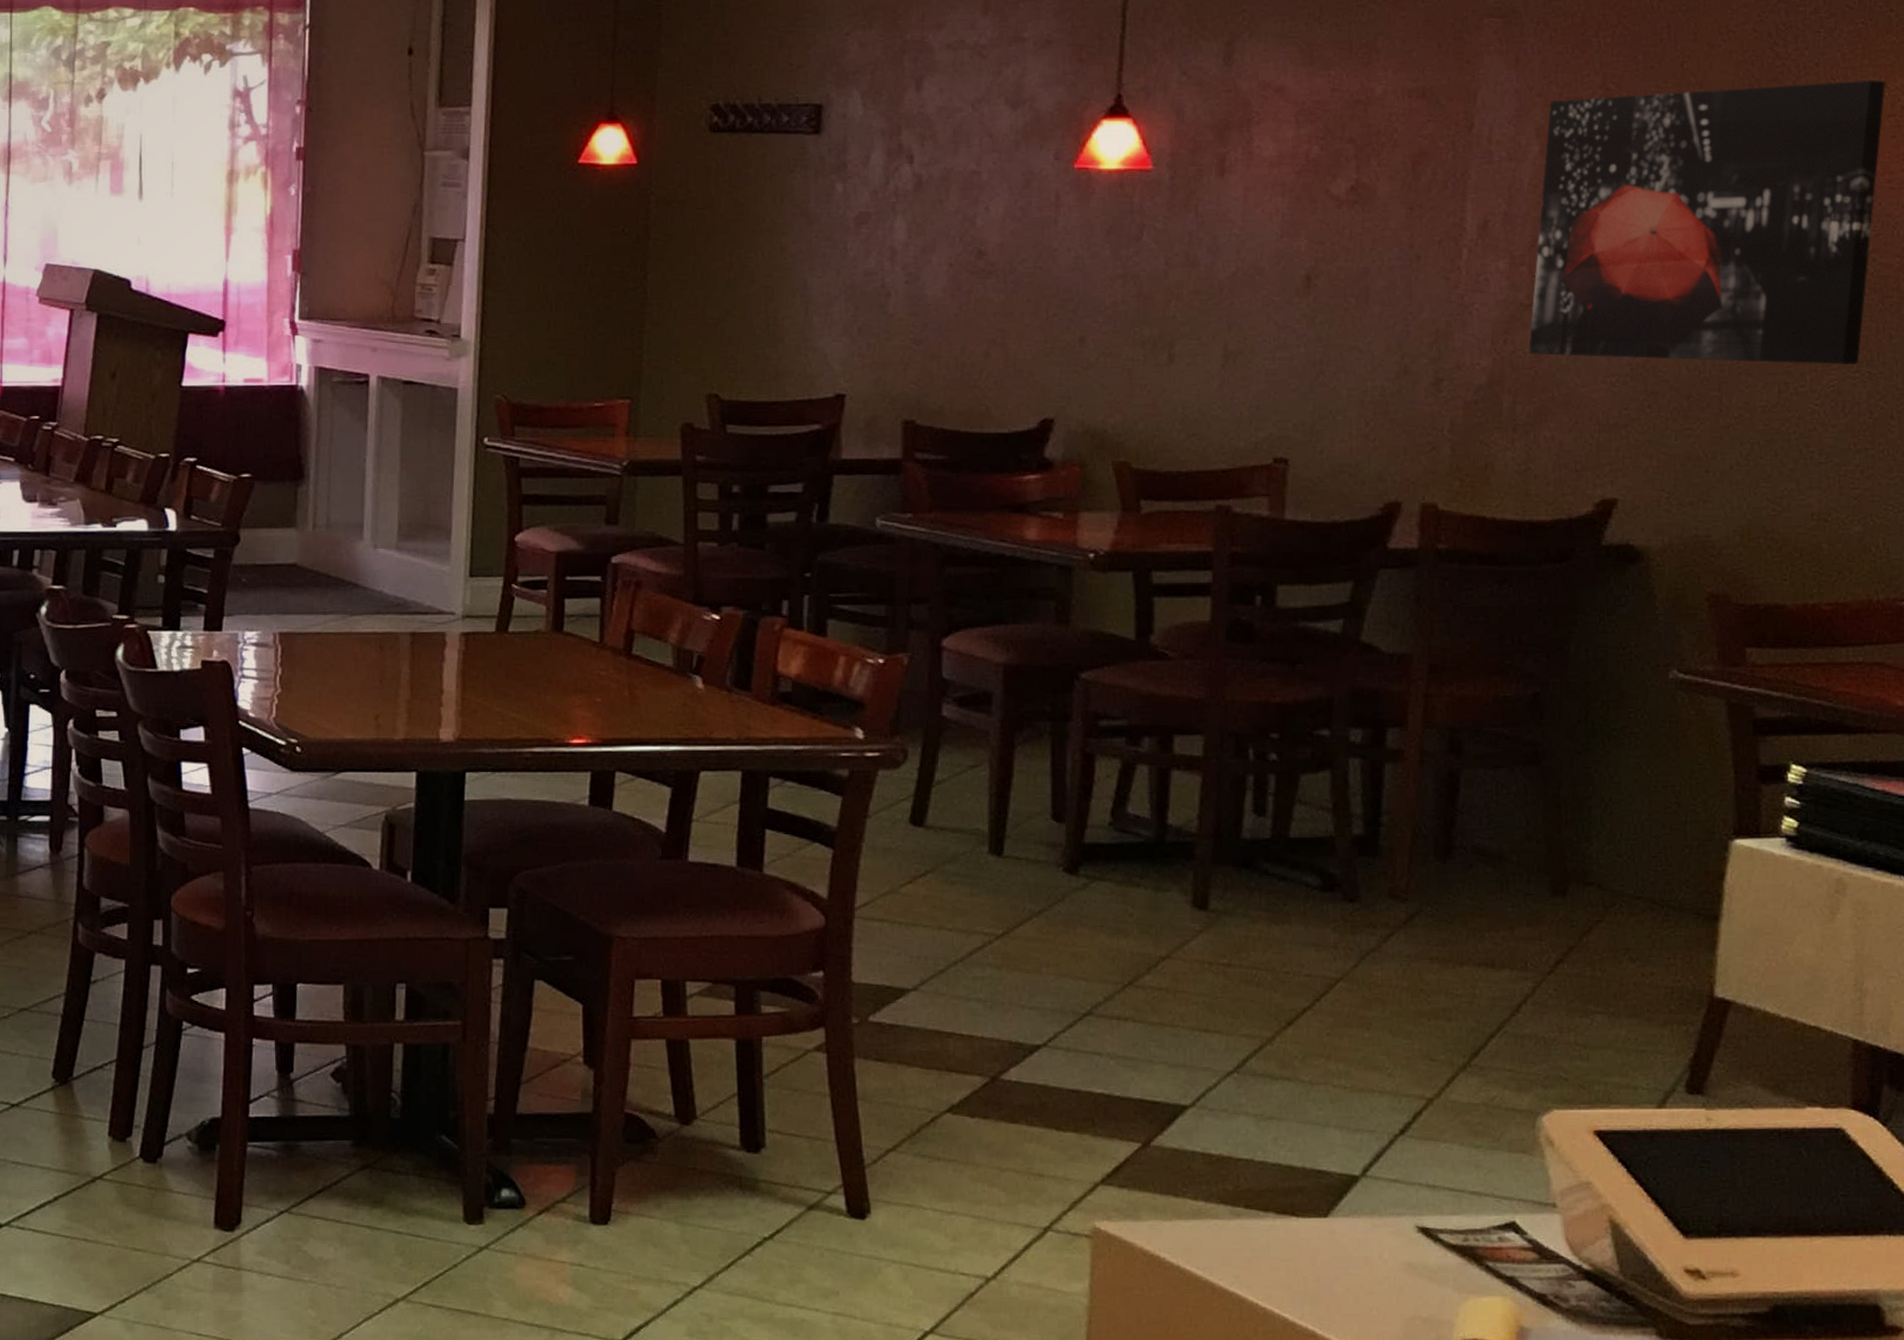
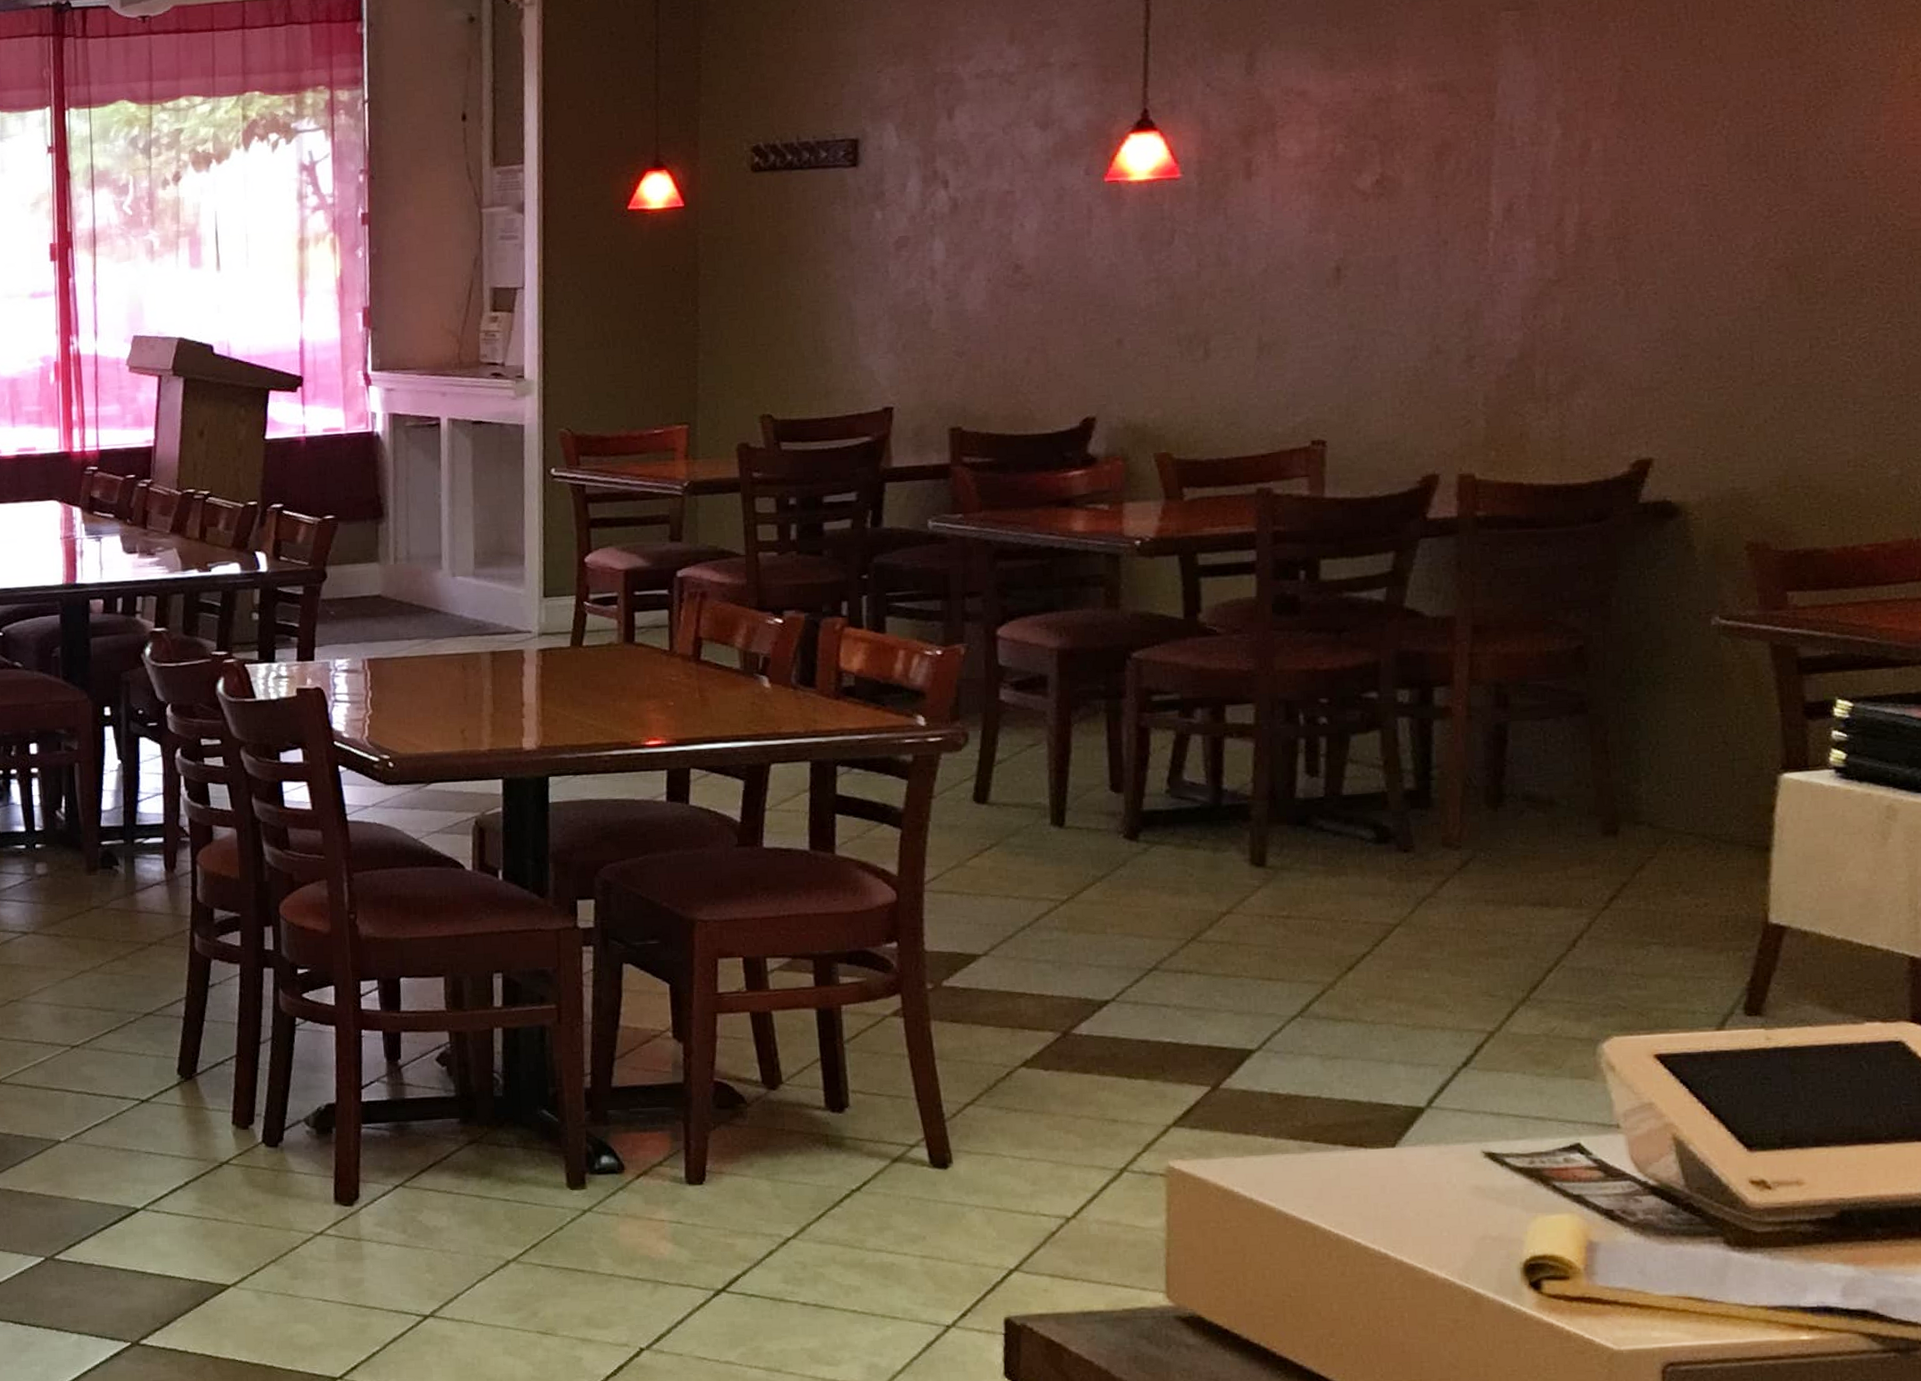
wall art: present [1528,79,1887,365] -> none [1558,42,1907,328]

